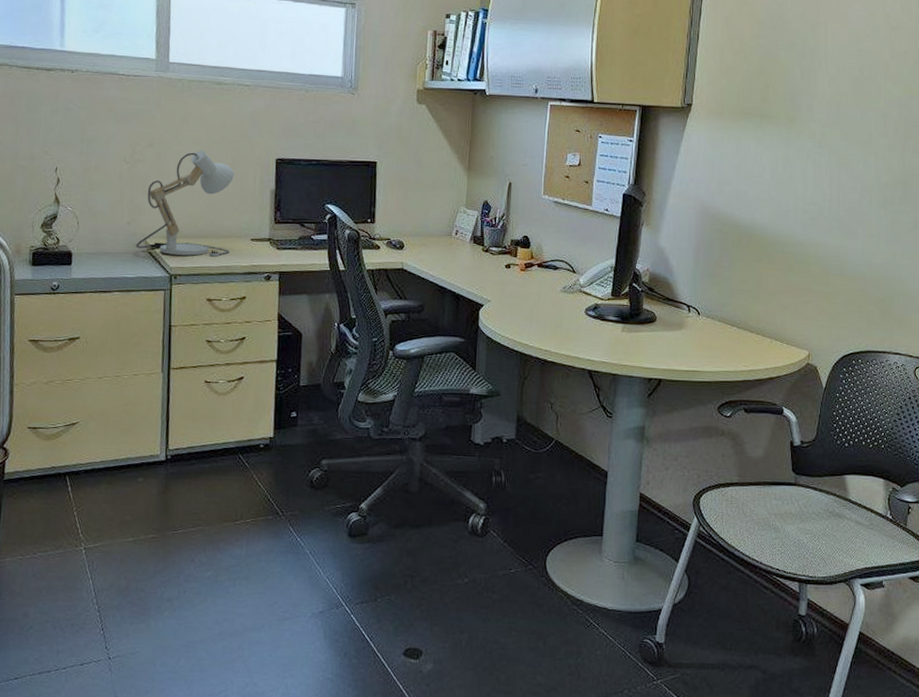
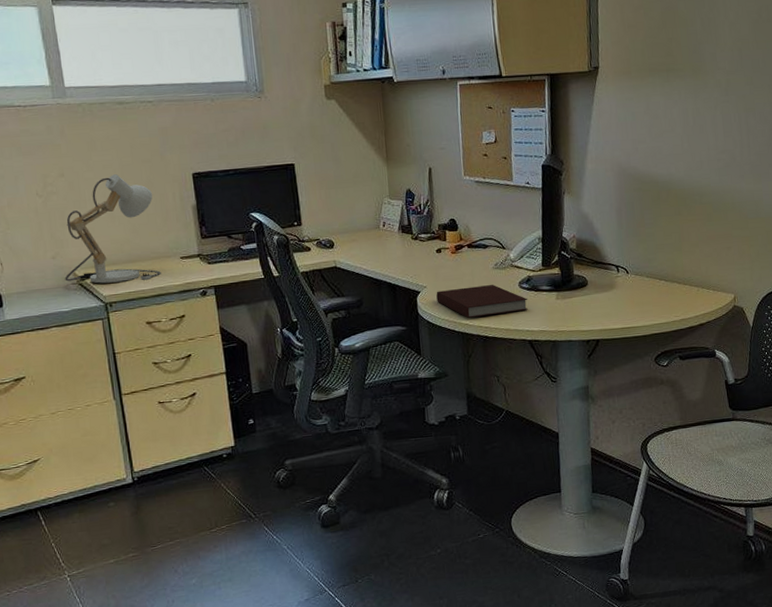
notebook: none [499,306,593,339] -> present [436,285,528,318]

